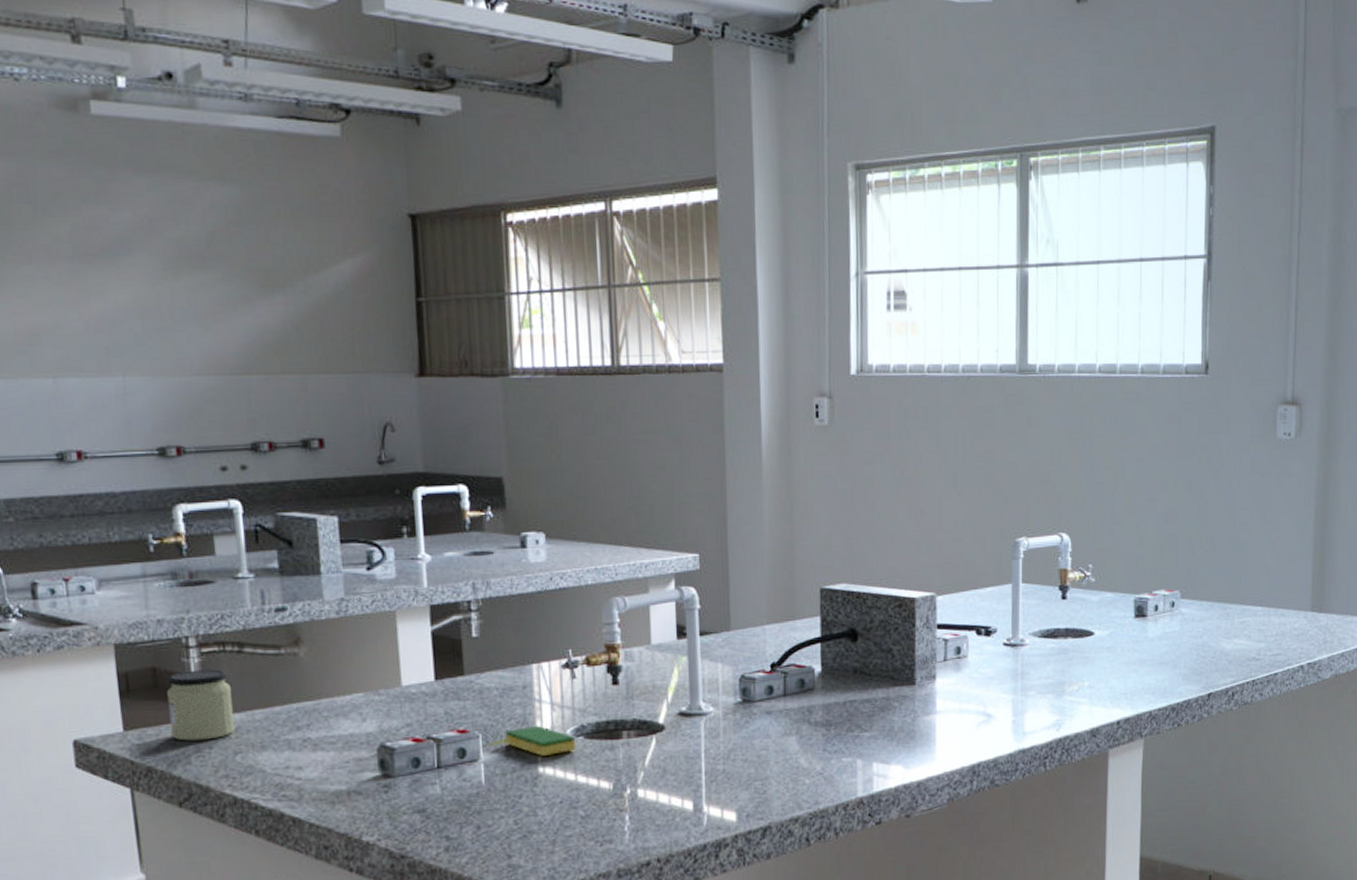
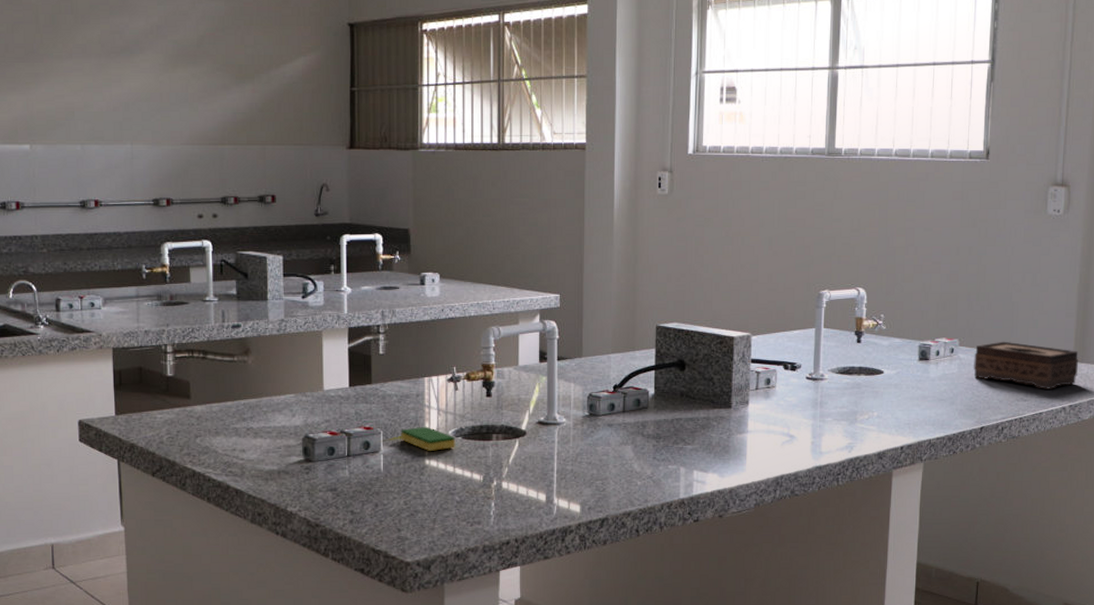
jar: present [167,669,236,741] -> none [149,371,197,425]
tissue box: none [1198,590,1316,646] -> present [974,341,1078,389]

